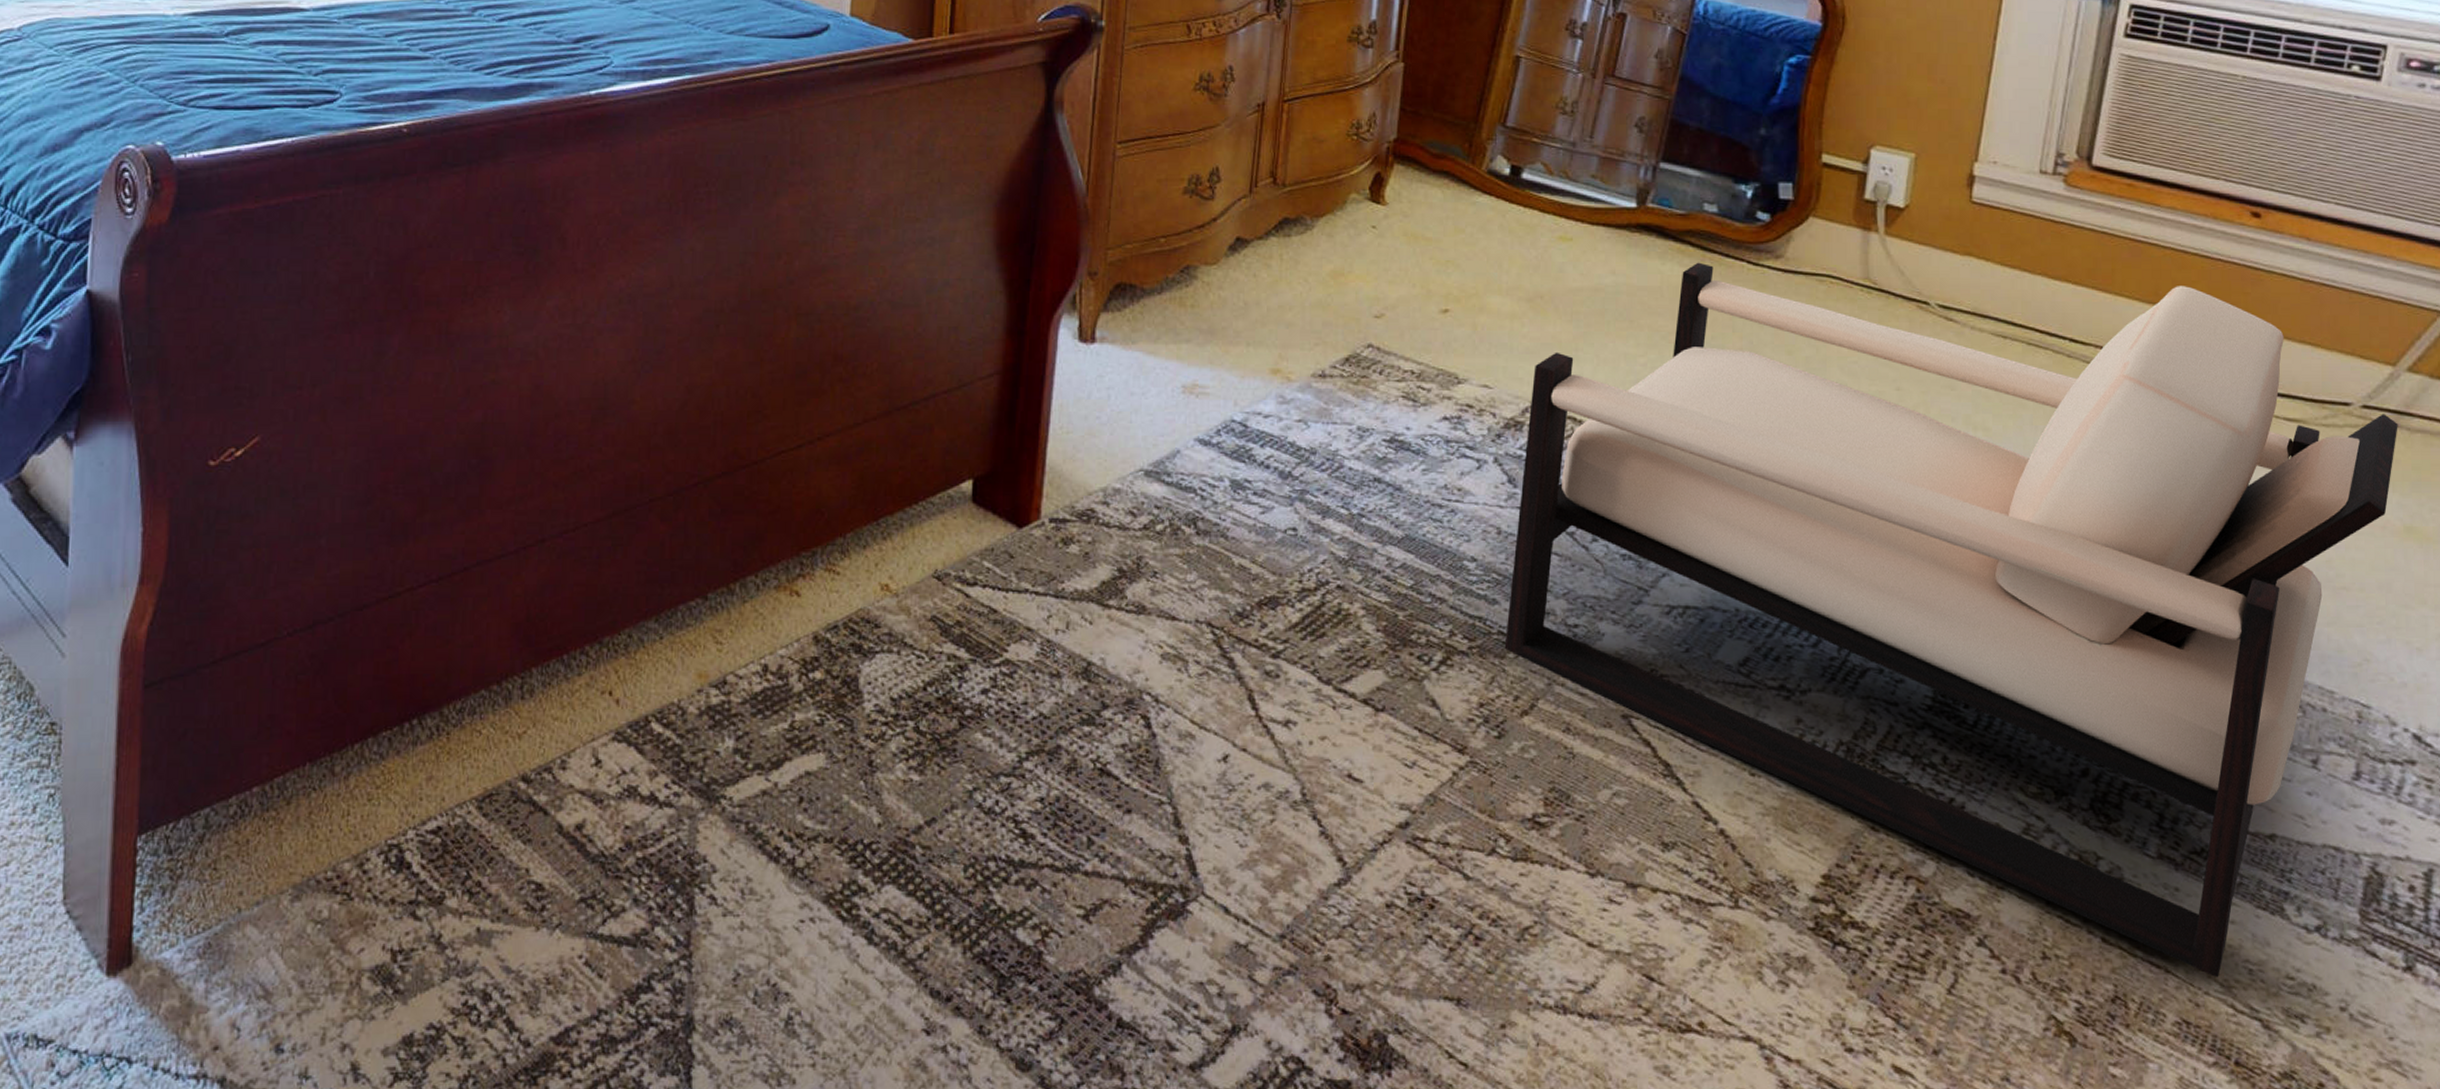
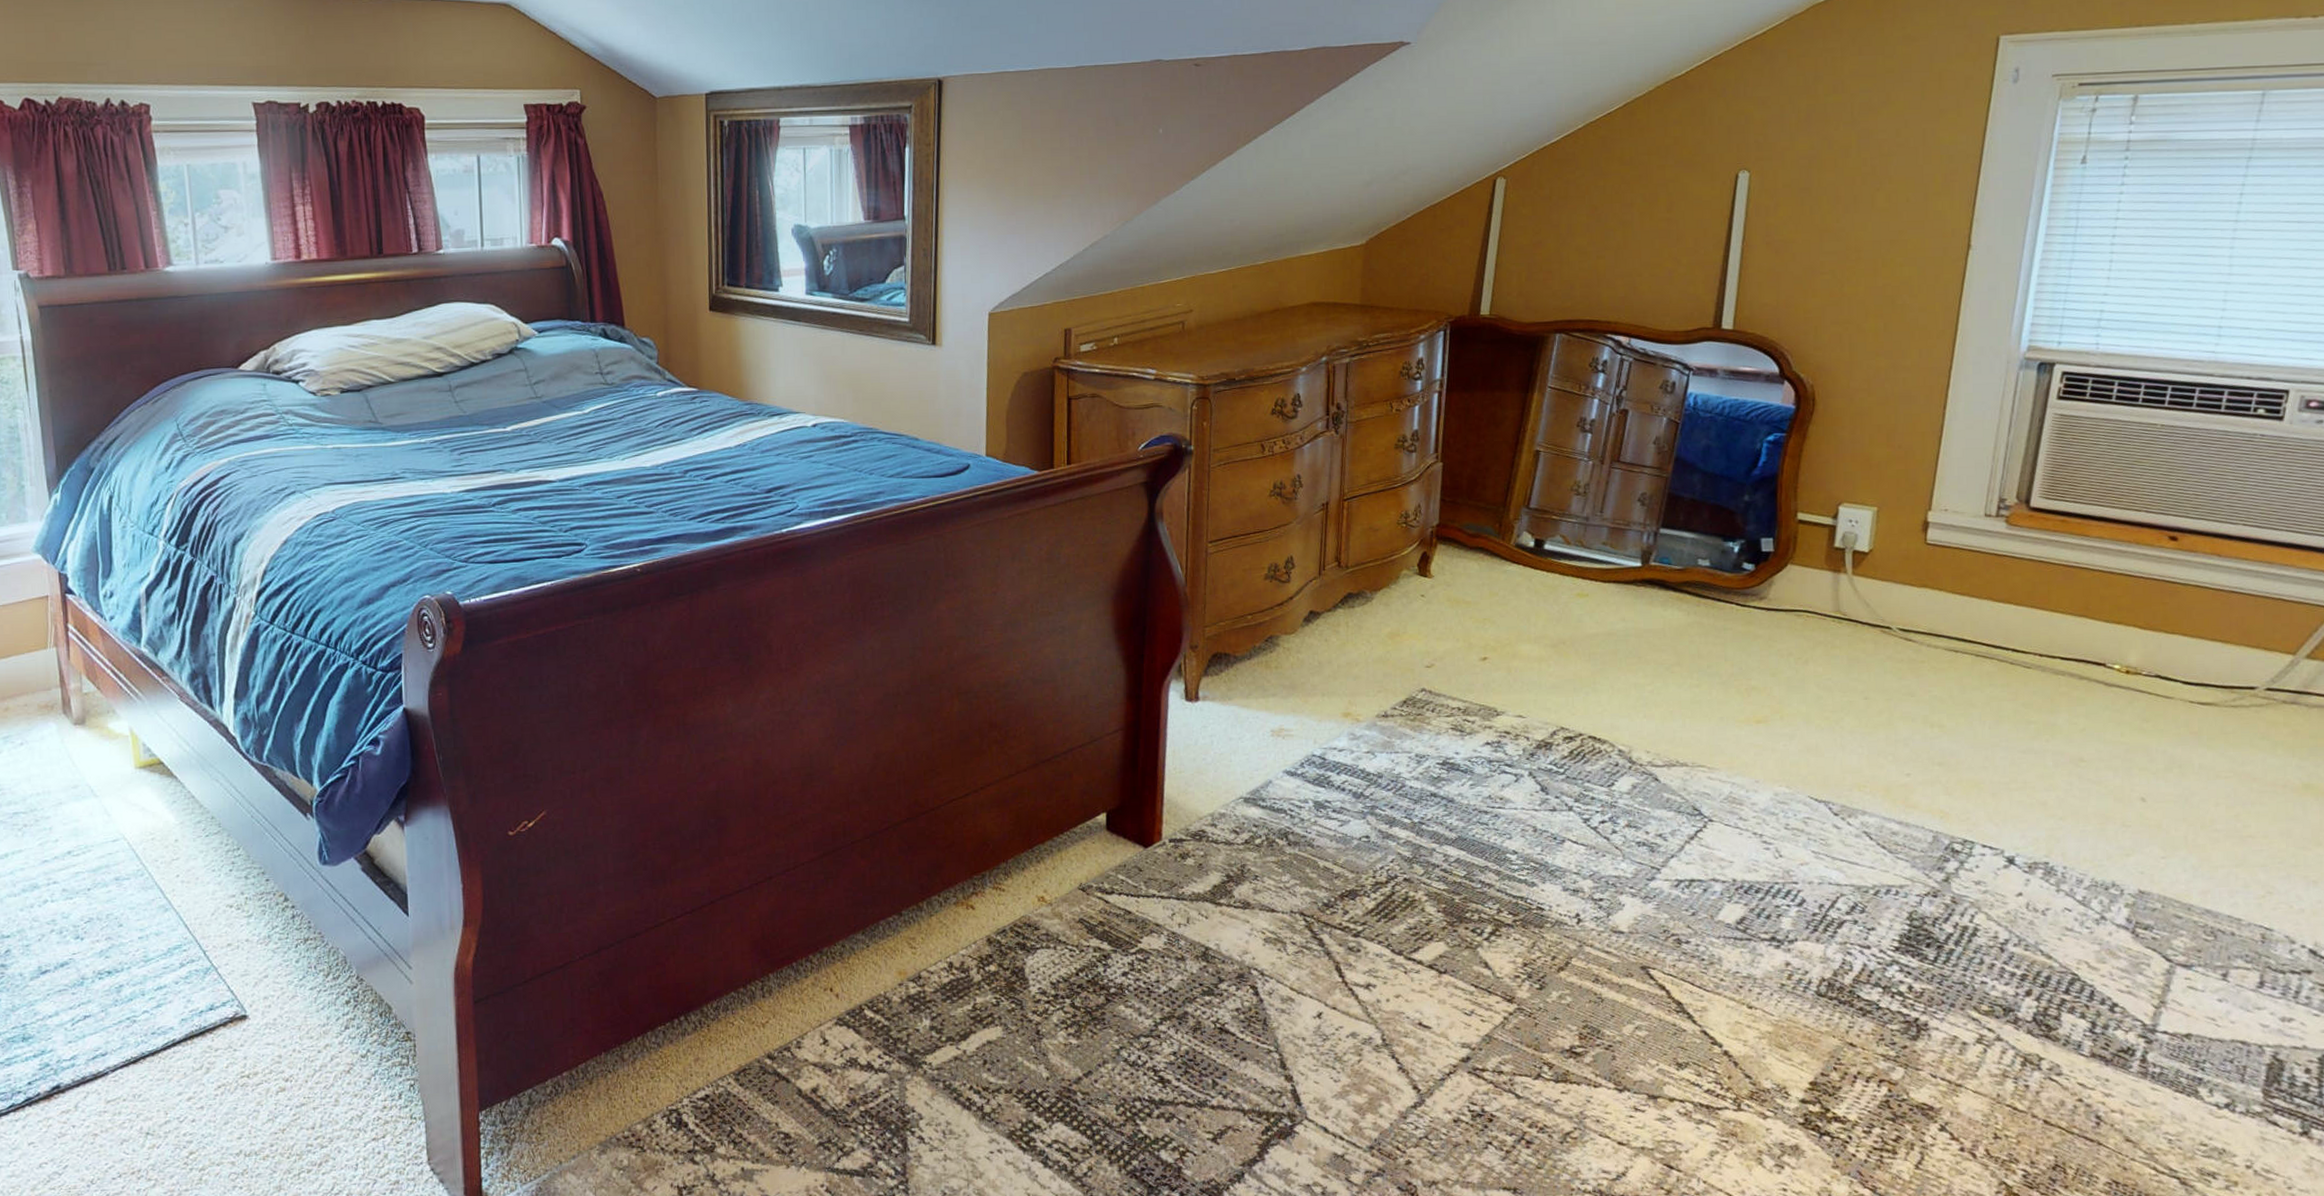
armchair: present [1504,262,2398,978] -> none [1542,600,2298,1148]

